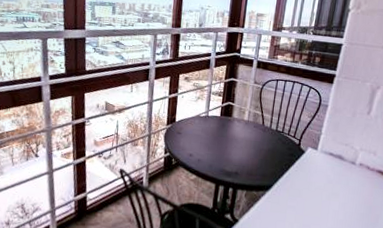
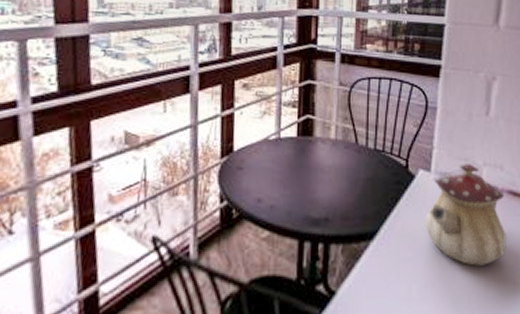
teapot: none [308,147,375,219] -> present [424,162,507,266]

